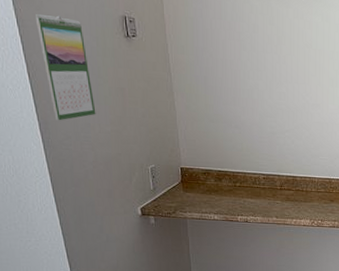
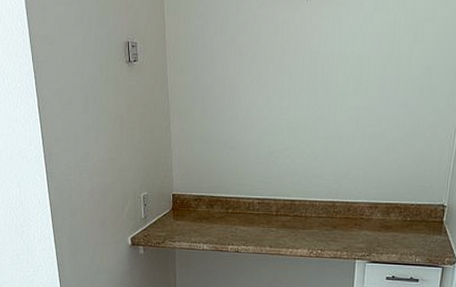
calendar: present [36,13,96,121] -> none [49,48,96,152]

